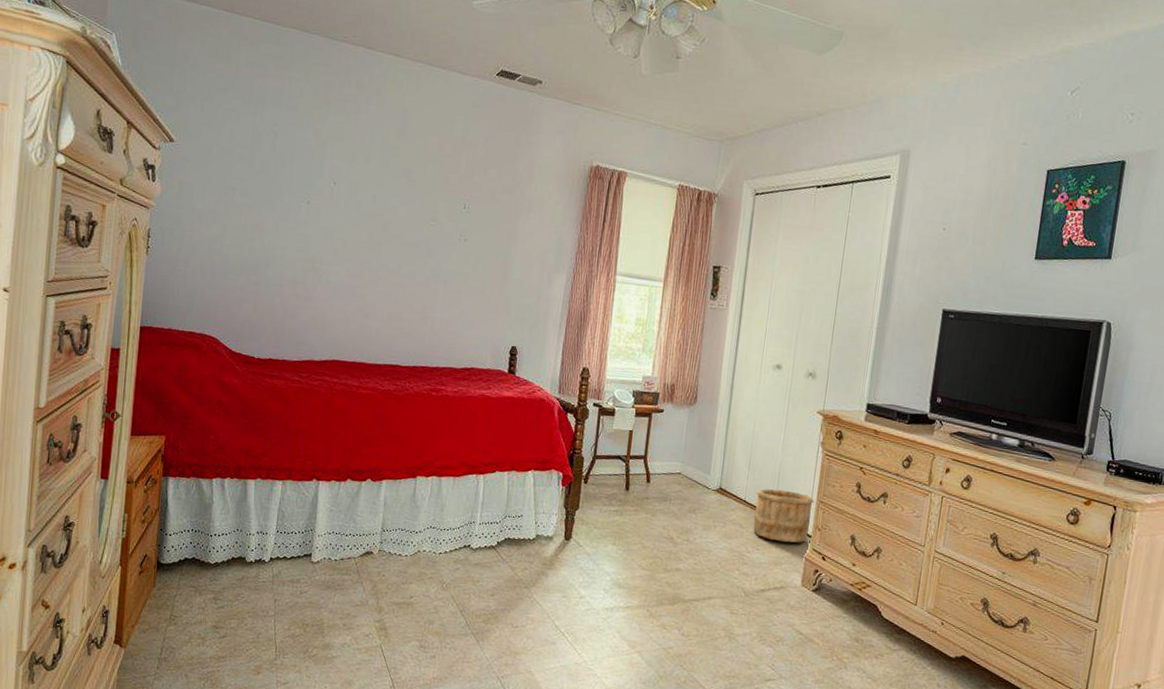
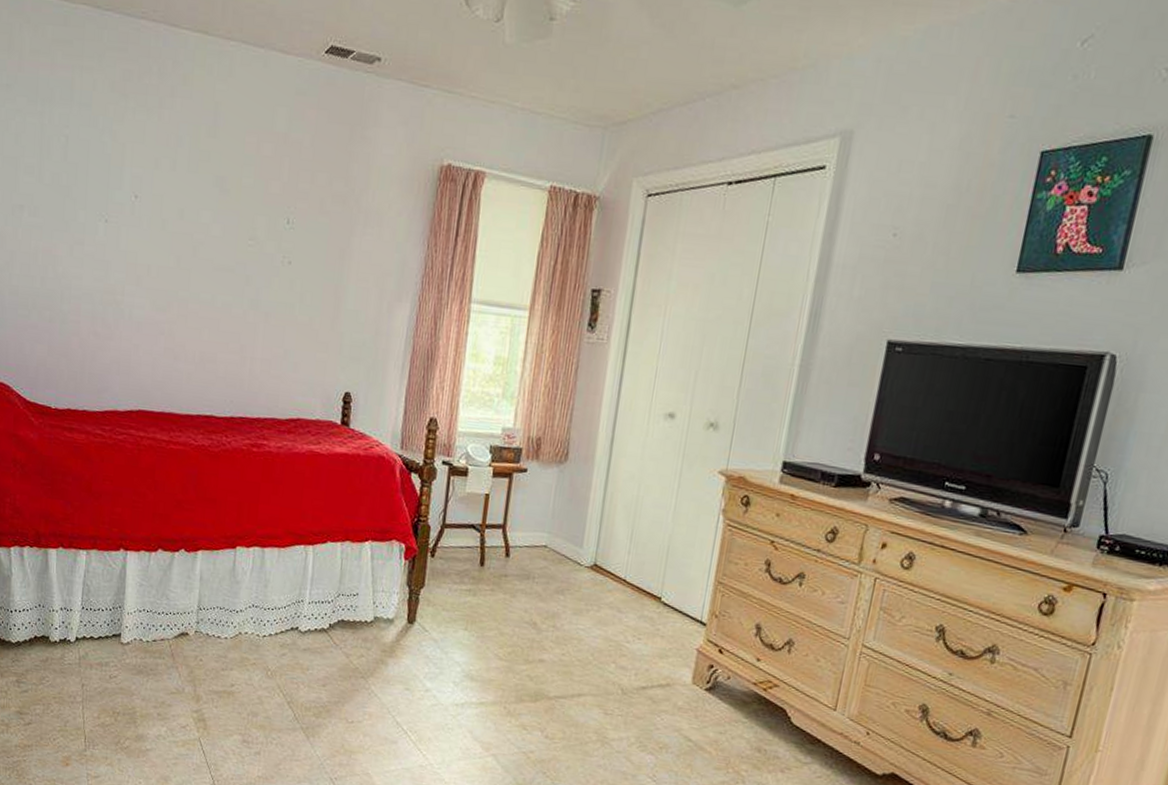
wooden bucket: present [753,489,815,543] -> none [634,566,712,633]

